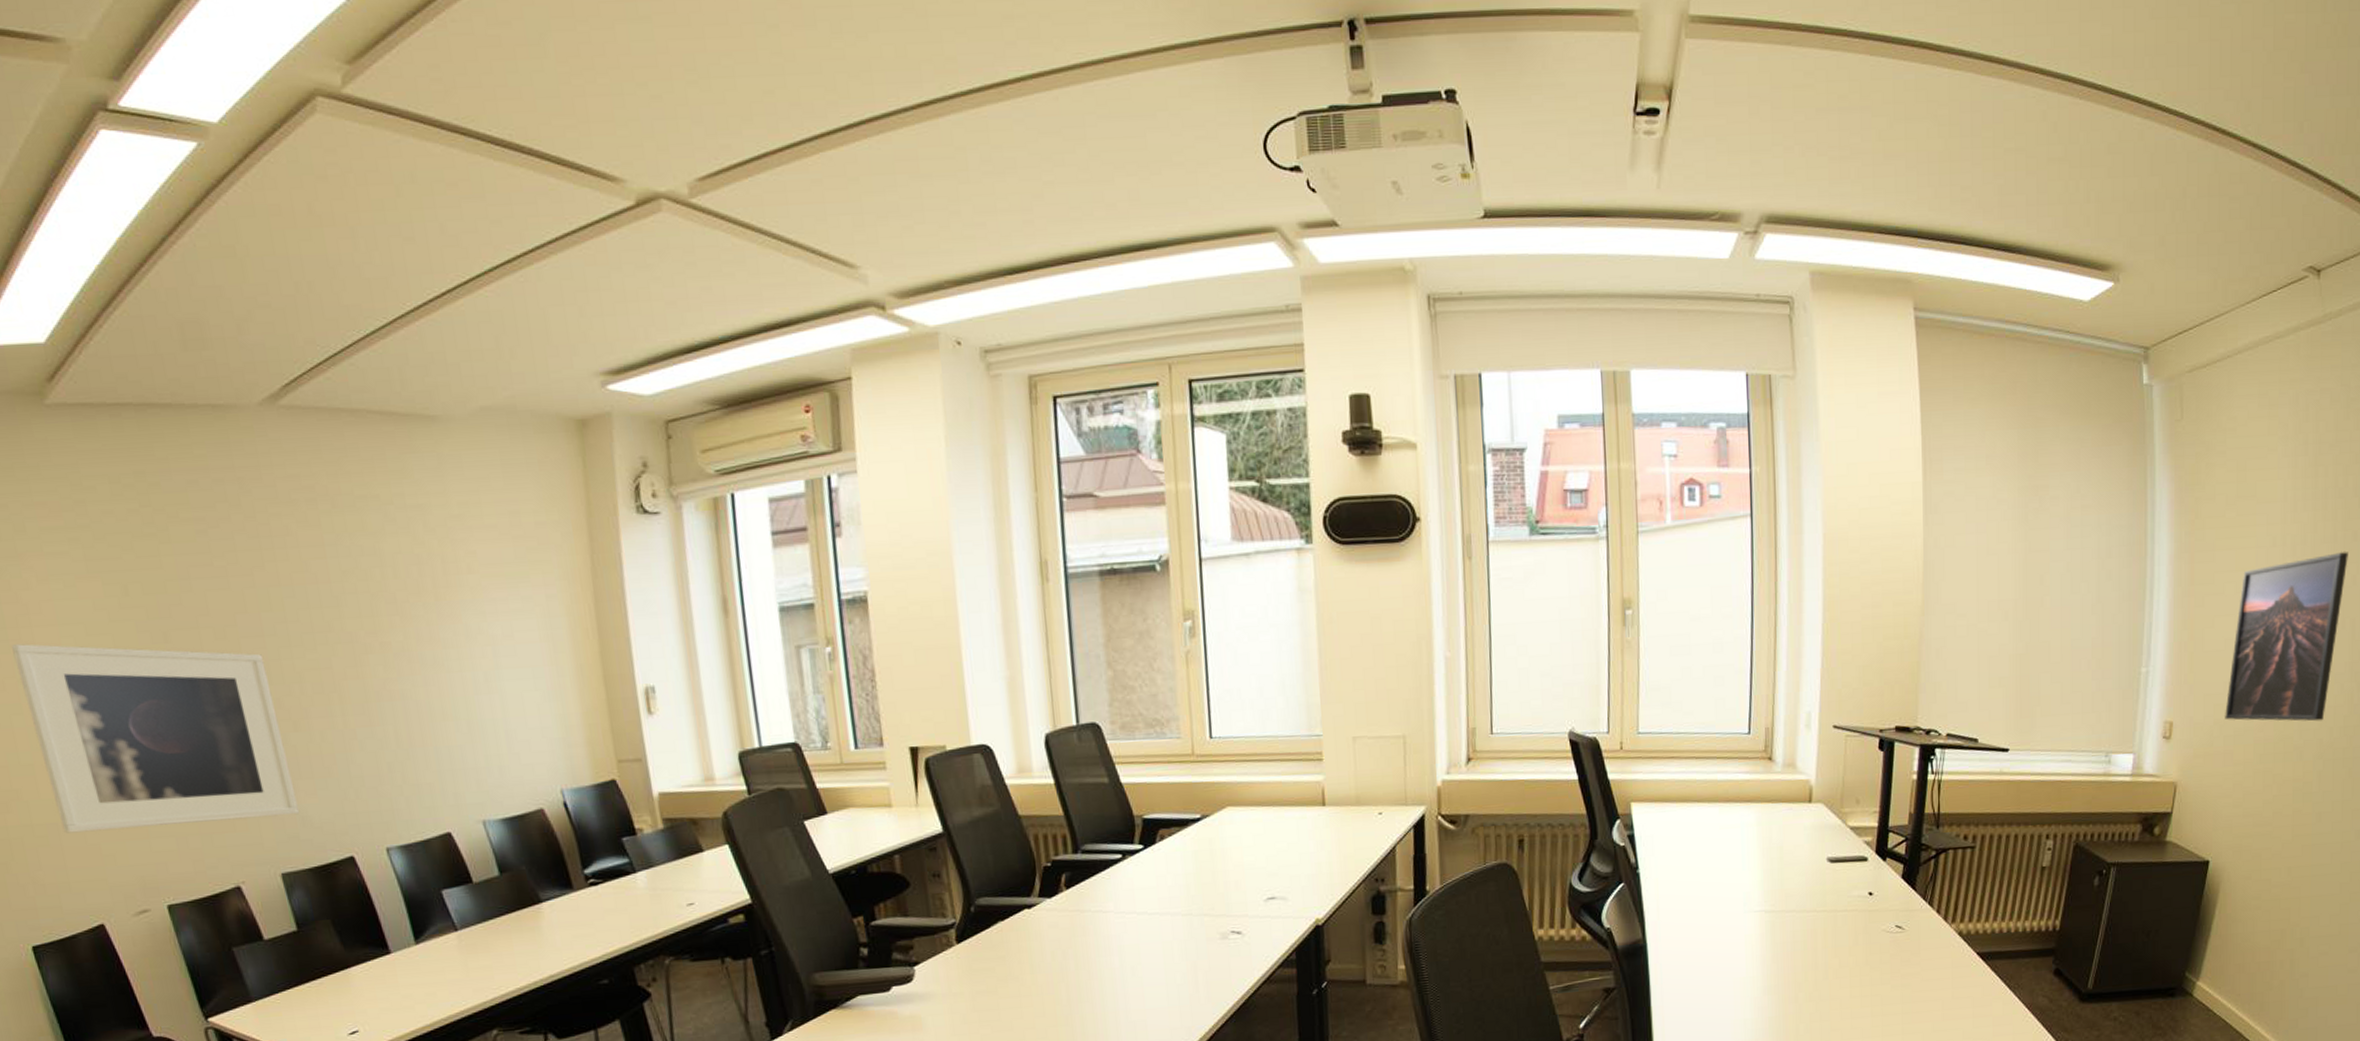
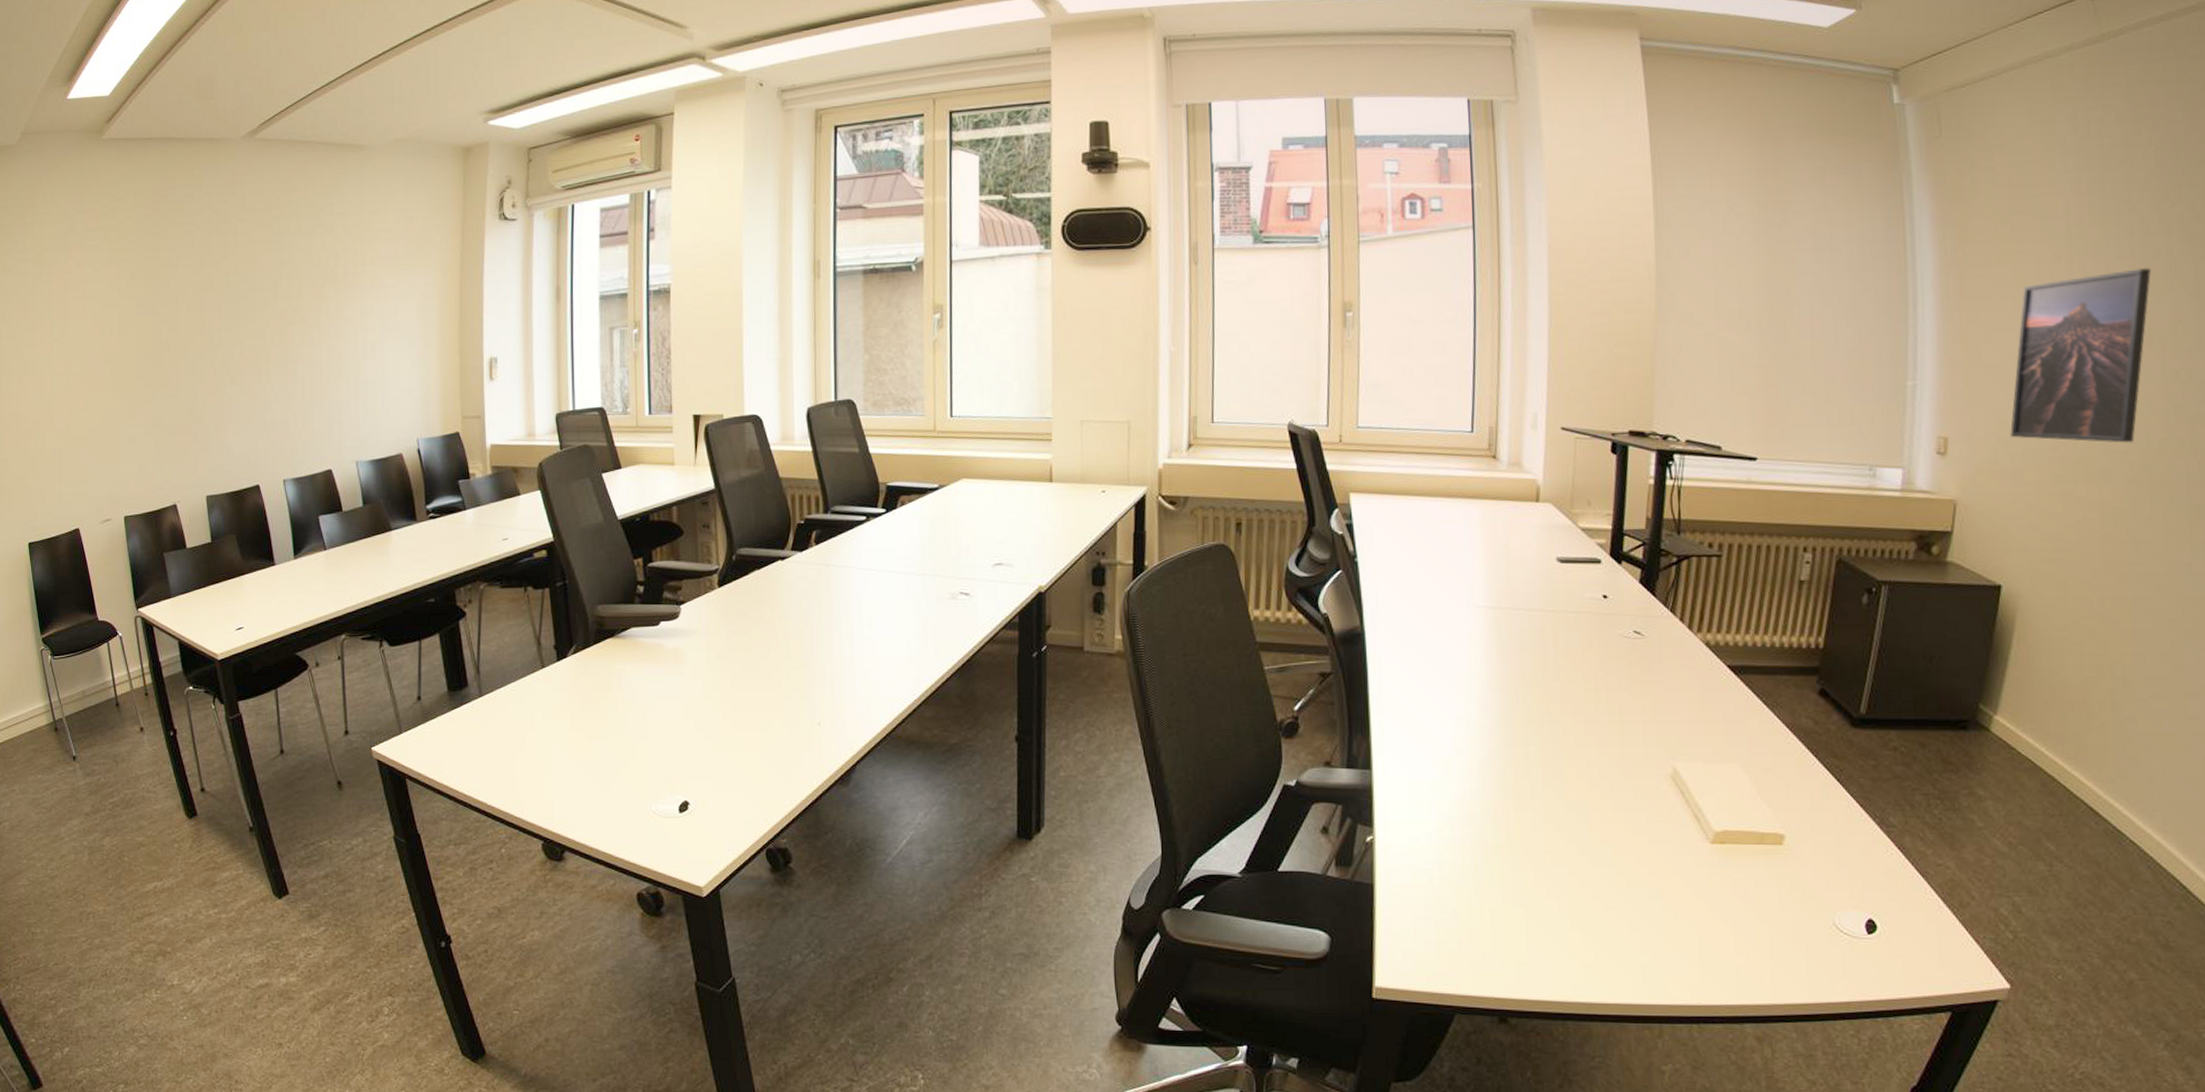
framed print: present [12,644,299,834] -> none [52,313,225,457]

